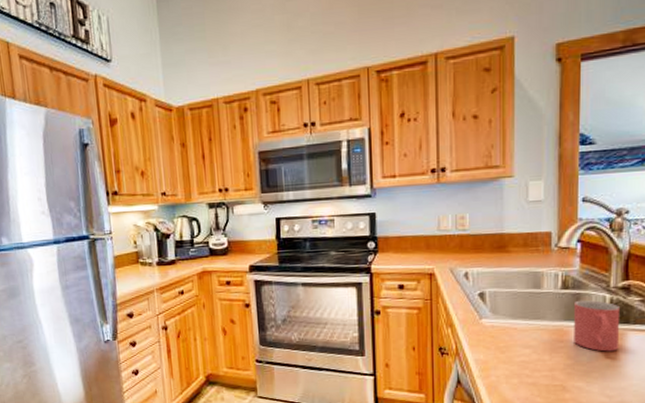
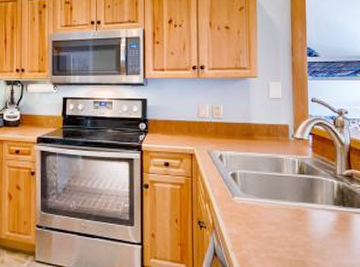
mug: present [574,299,619,352] -> none [309,184,346,232]

